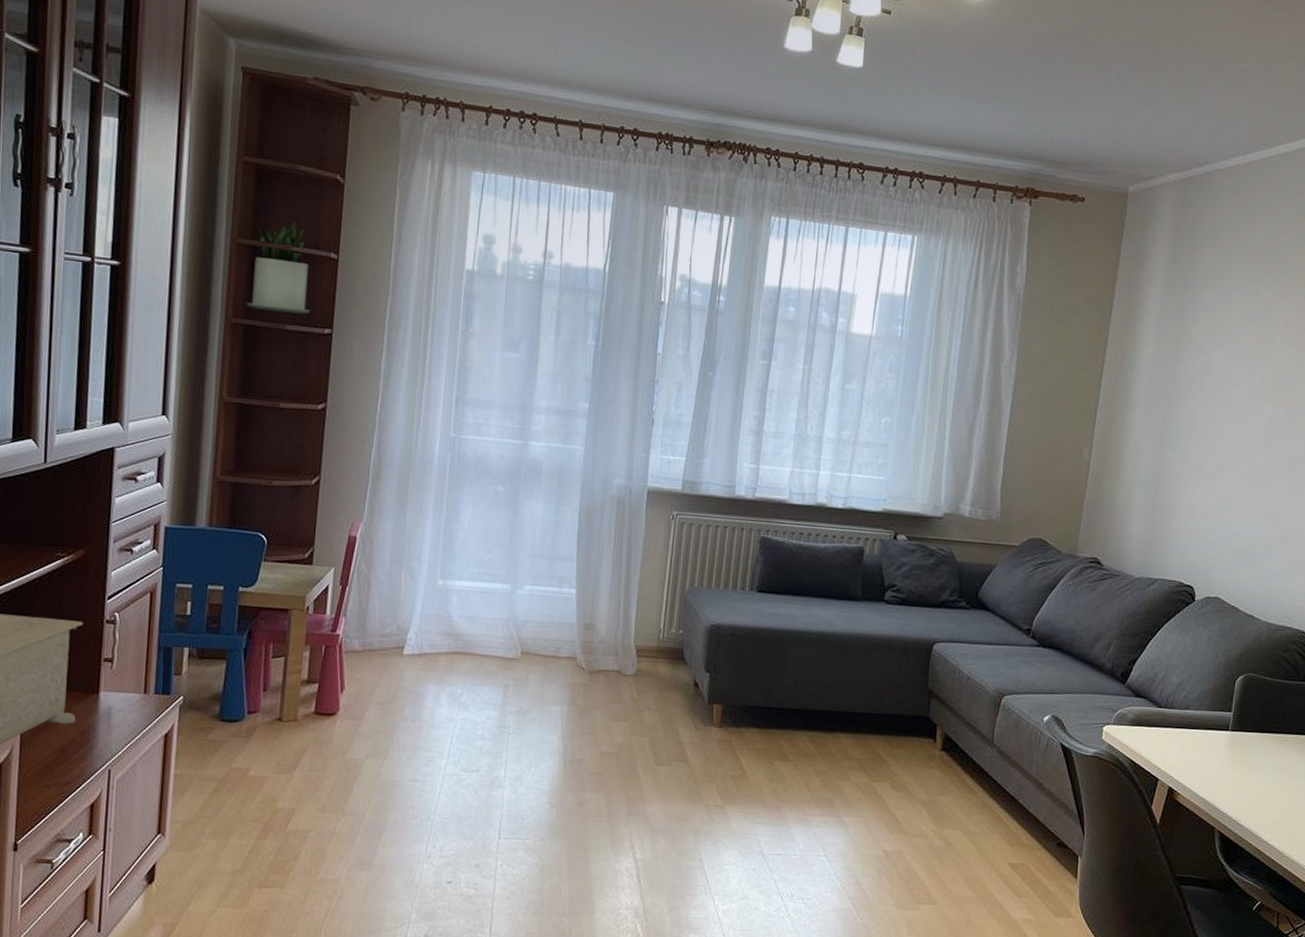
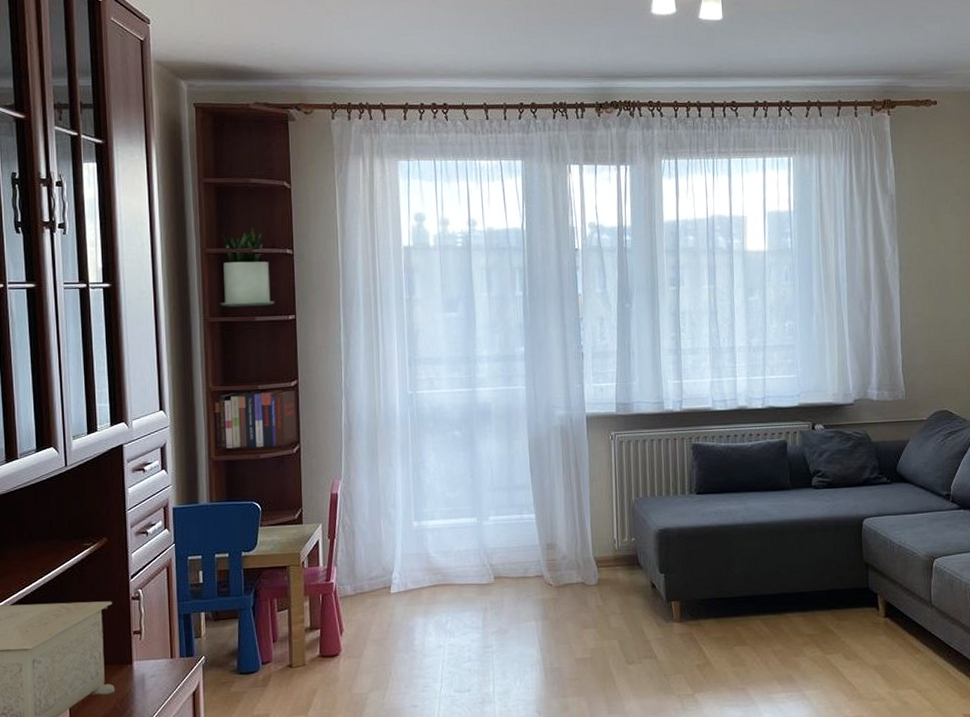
books: none [222,407,322,476] -> present [214,389,297,449]

